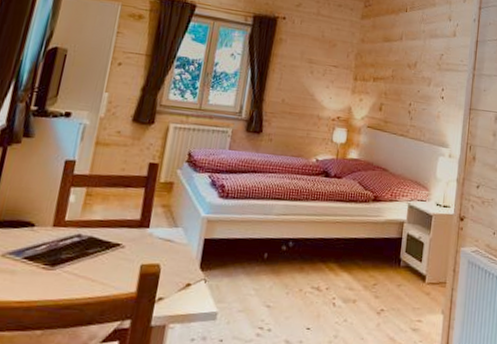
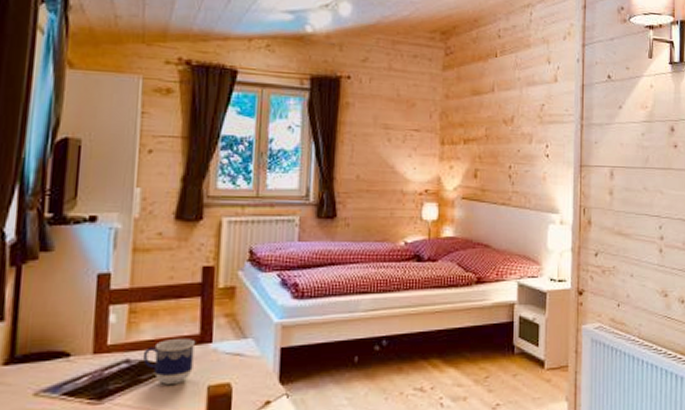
cup: none [91,221,135,260] -> present [142,339,195,384]

